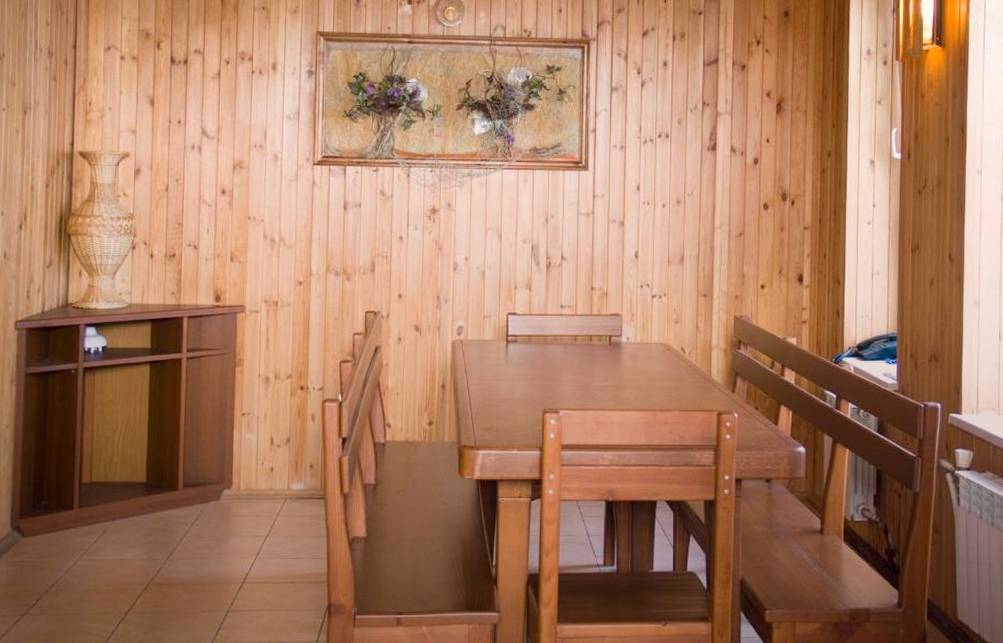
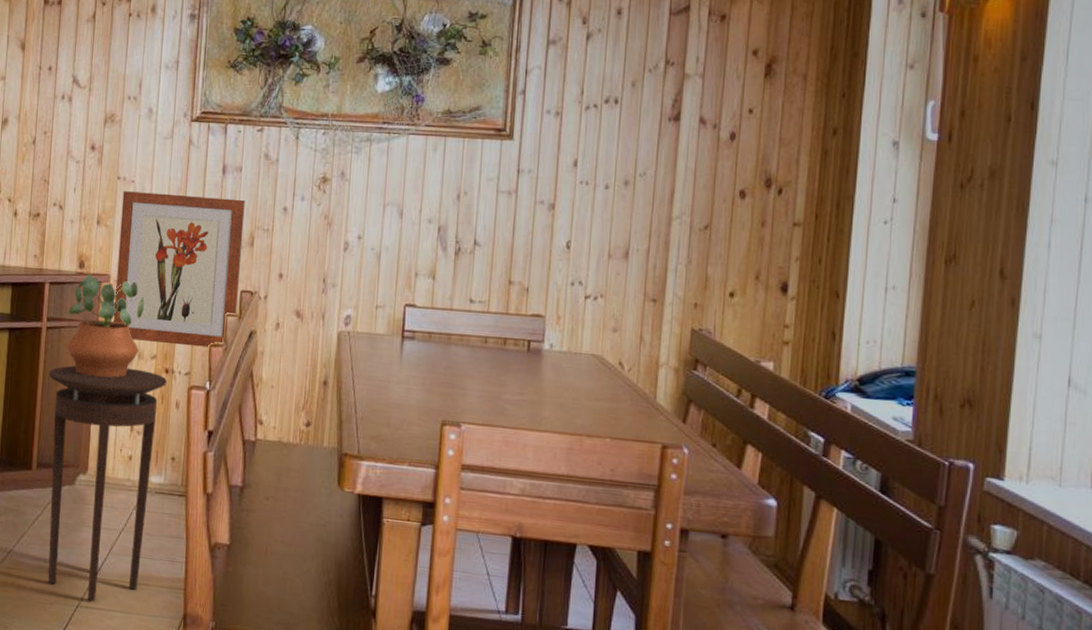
stool: none [190,388,303,604] -> present [48,365,168,601]
potted plant: none [206,306,279,400] -> present [66,273,145,378]
wall art: none [250,229,365,364] -> present [114,191,245,347]

